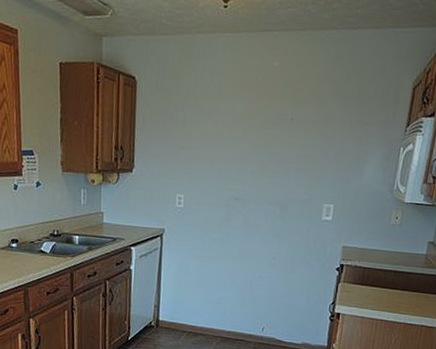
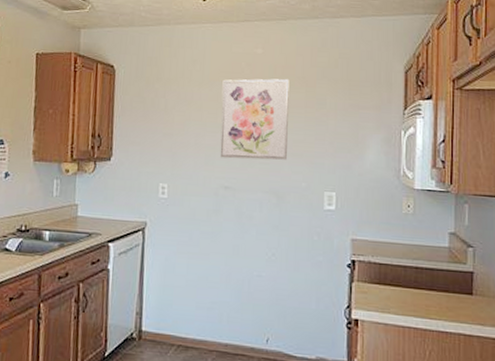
wall art: none [232,93,303,174] -> present [220,79,290,160]

